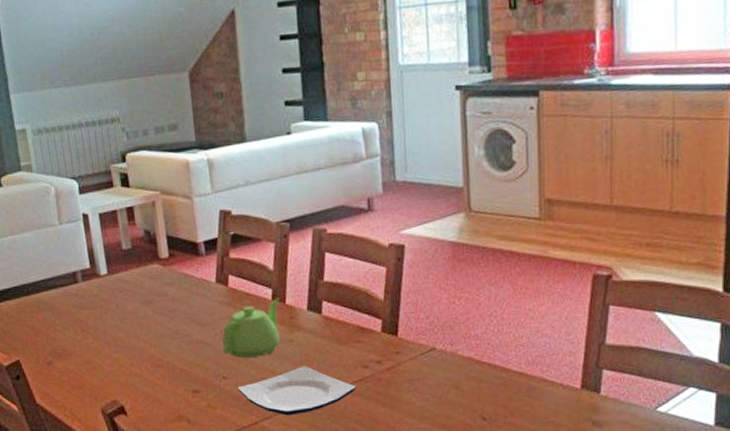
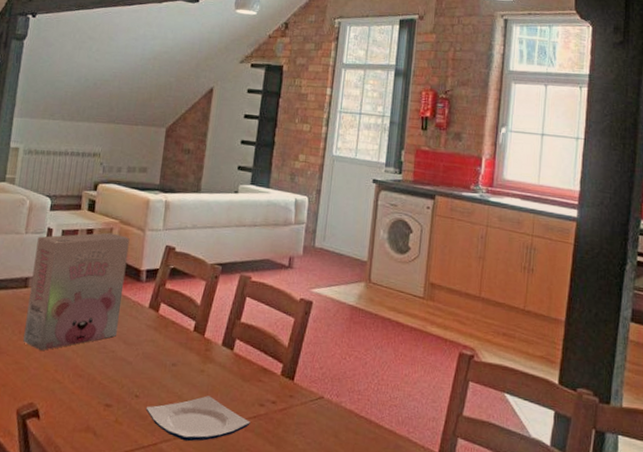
cereal box: none [74,207,187,346] -> present [23,232,130,350]
teapot: present [222,297,280,358] -> none [141,330,200,382]

